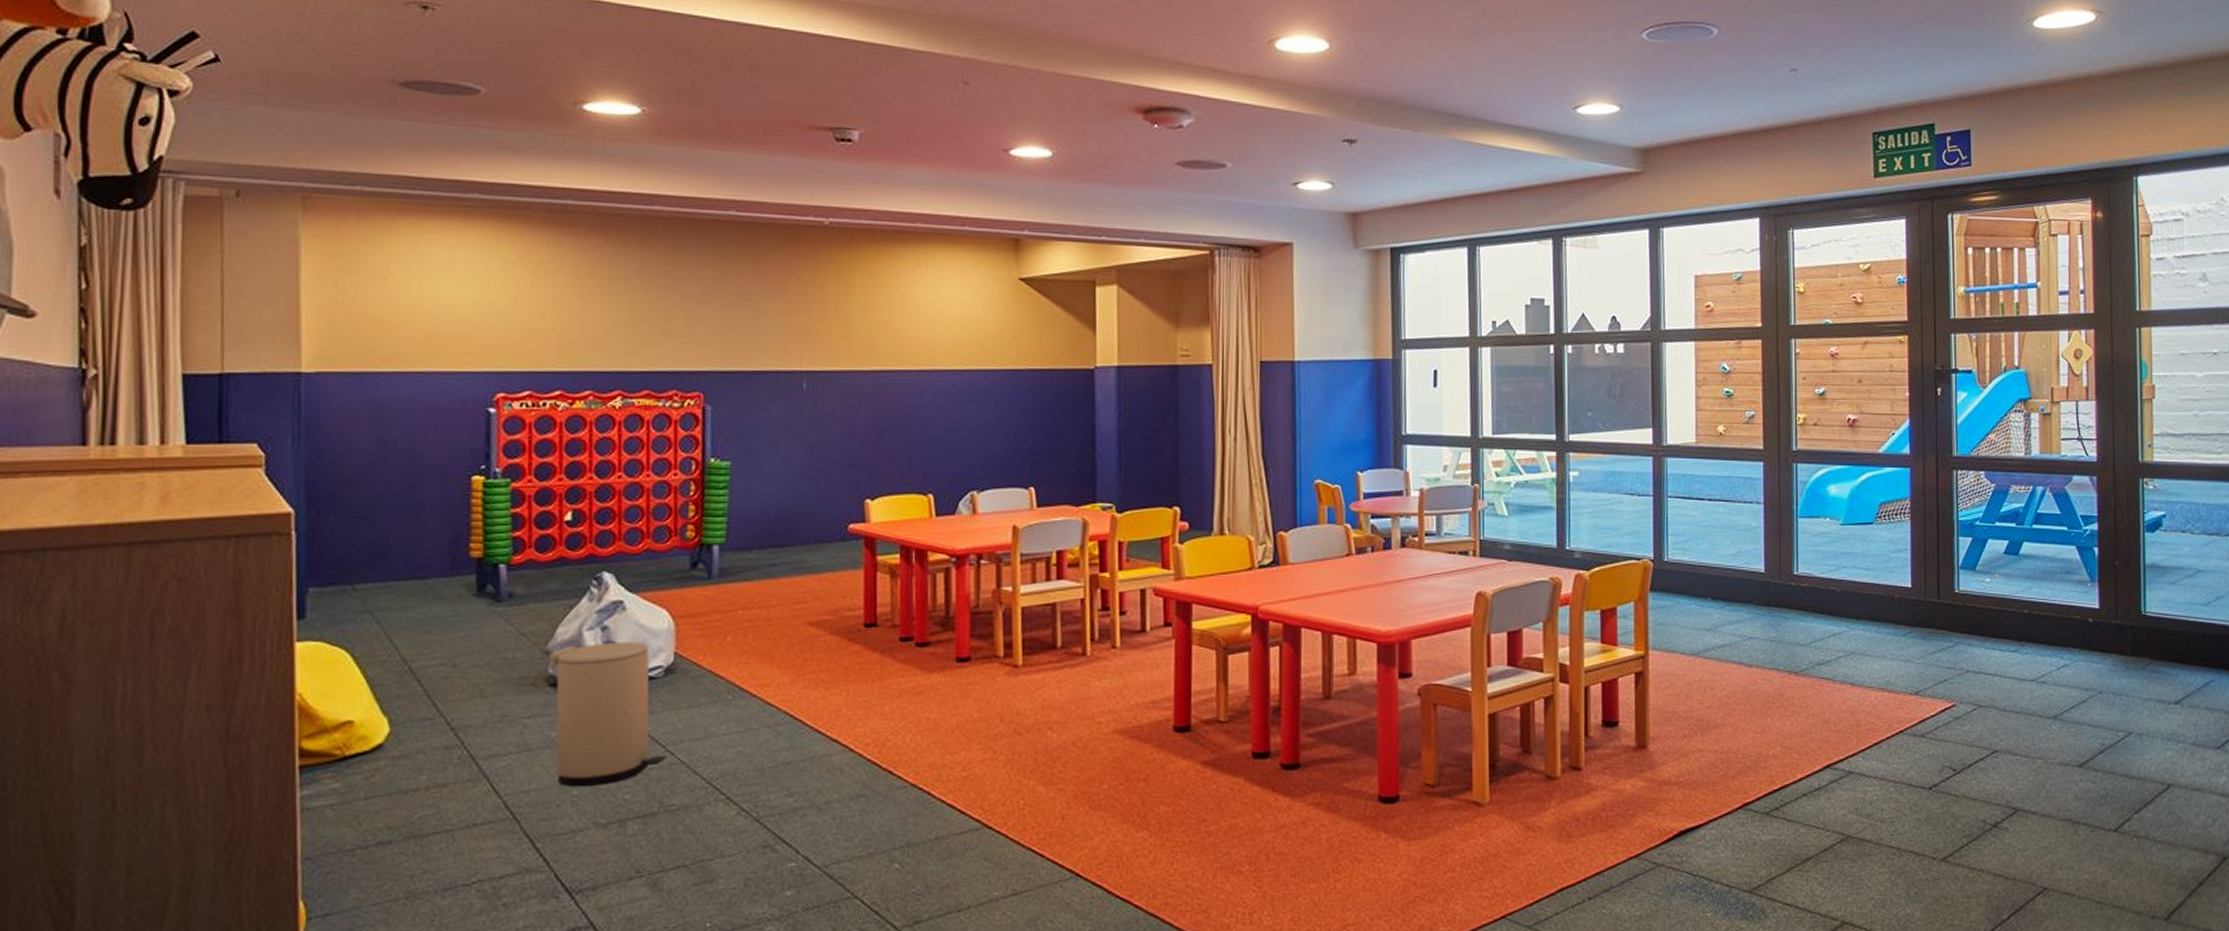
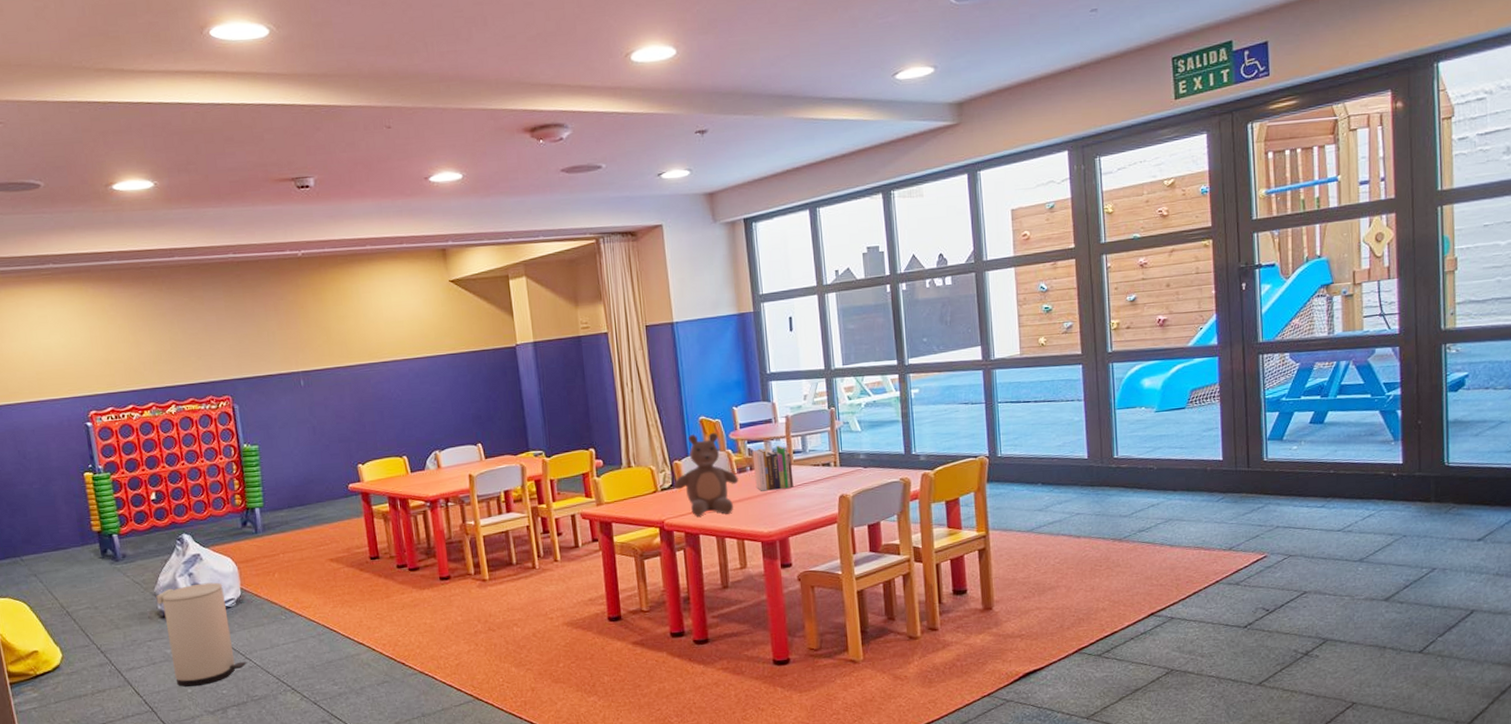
teddy bear: none [1276,500,1356,604] -> present [674,432,739,517]
books: none [1375,524,1423,579] -> present [752,446,794,491]

